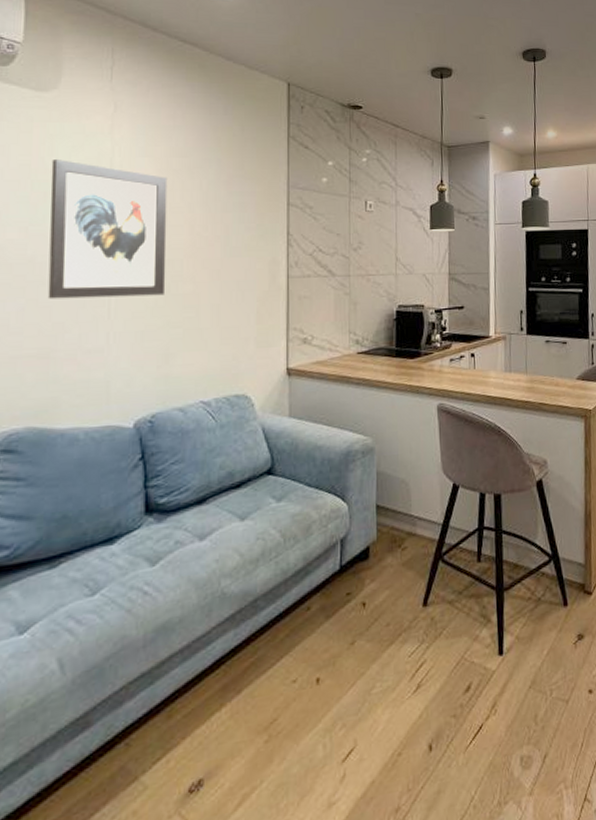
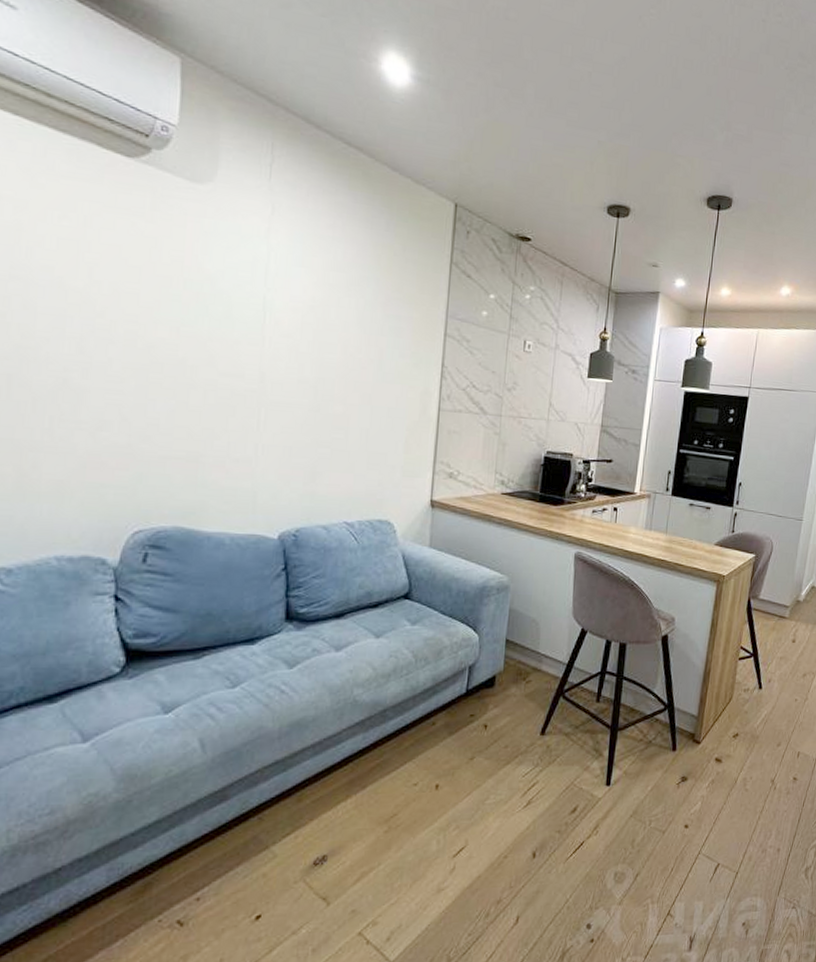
wall art: present [47,160,168,299] -> none [198,259,324,414]

